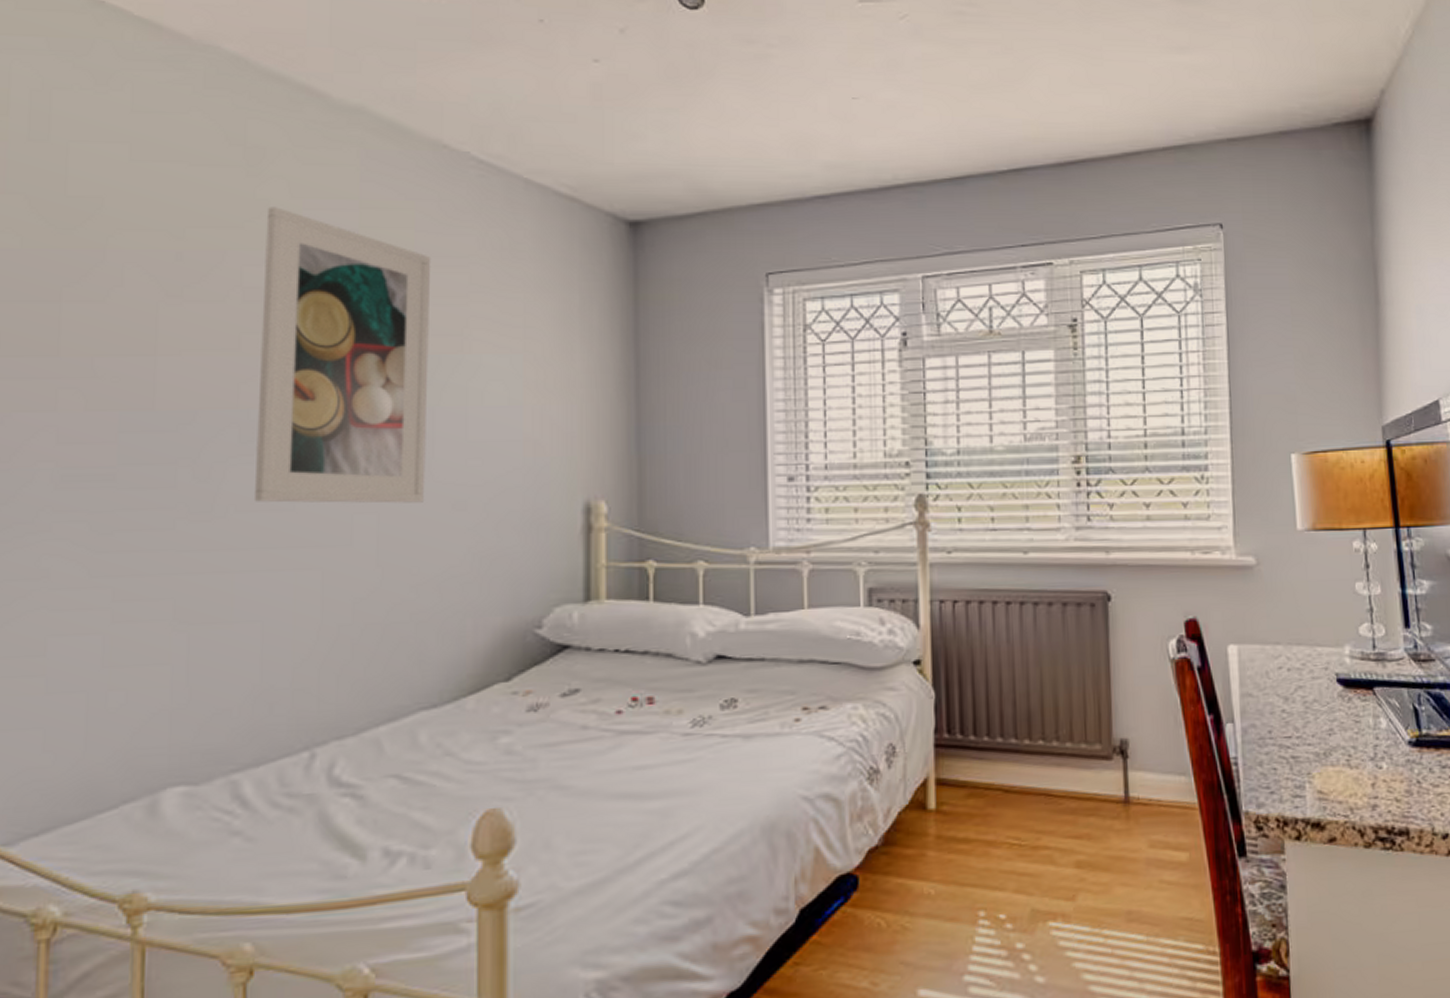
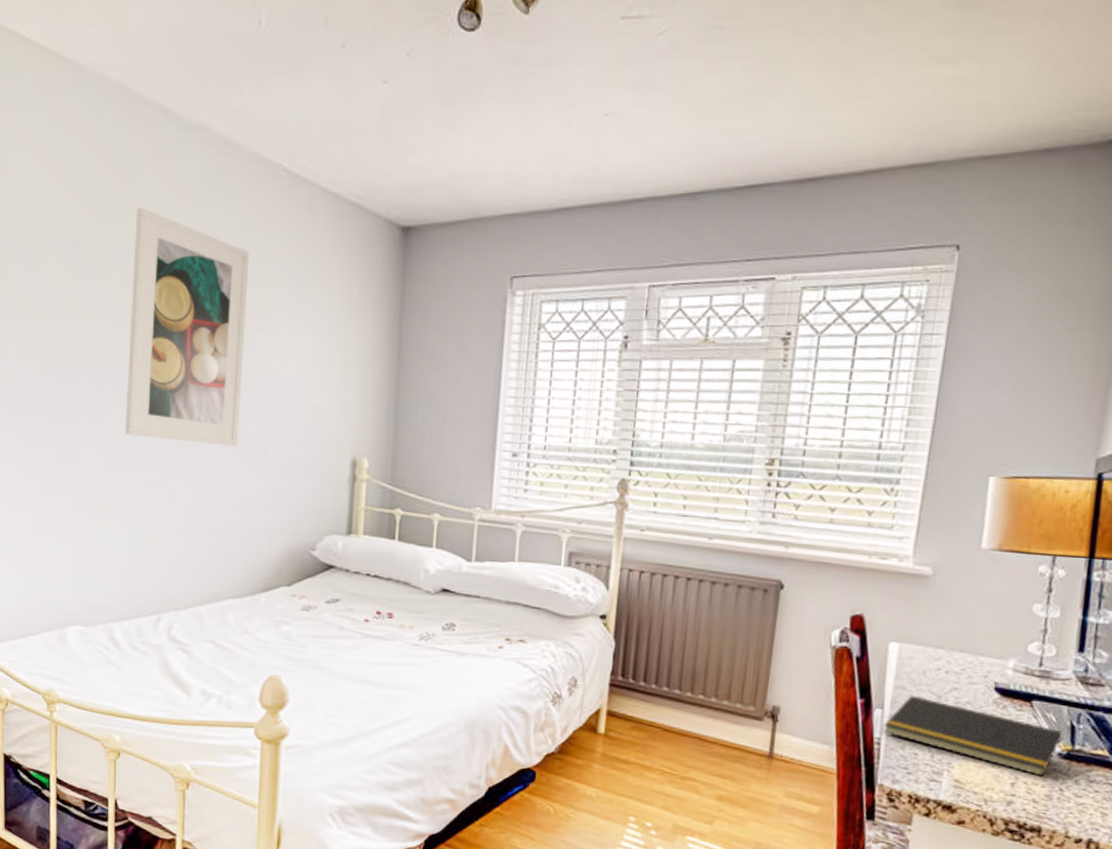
notepad: none [1237,701,1407,771] -> present [883,695,1062,777]

